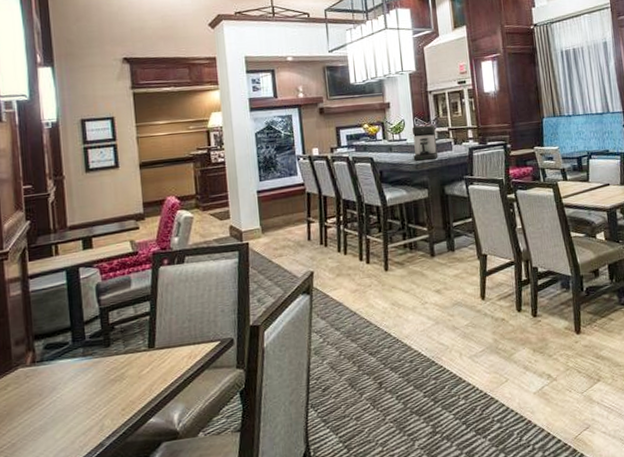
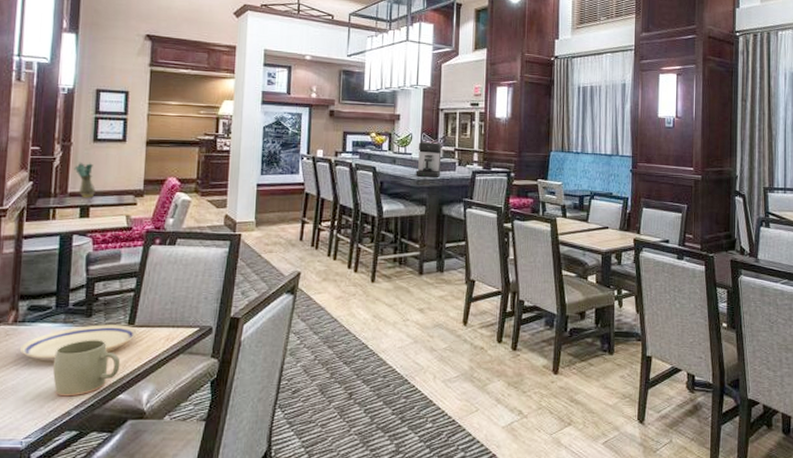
plate: none [42,349,159,398] -> present [19,324,137,362]
vase: none [70,194,95,230] -> present [74,161,96,198]
mug: none [78,367,147,429] -> present [52,340,121,397]

